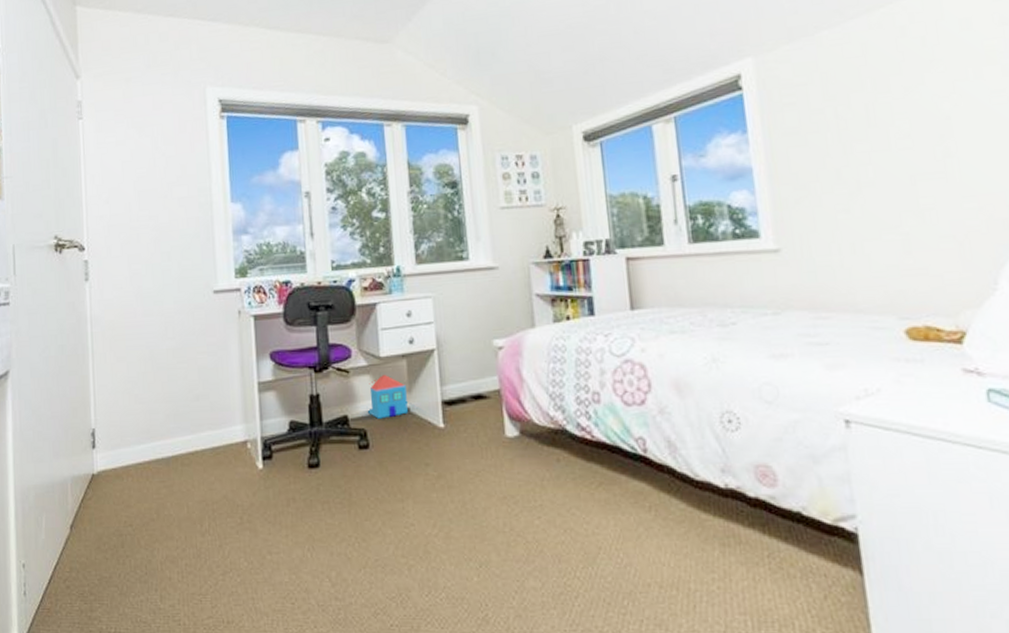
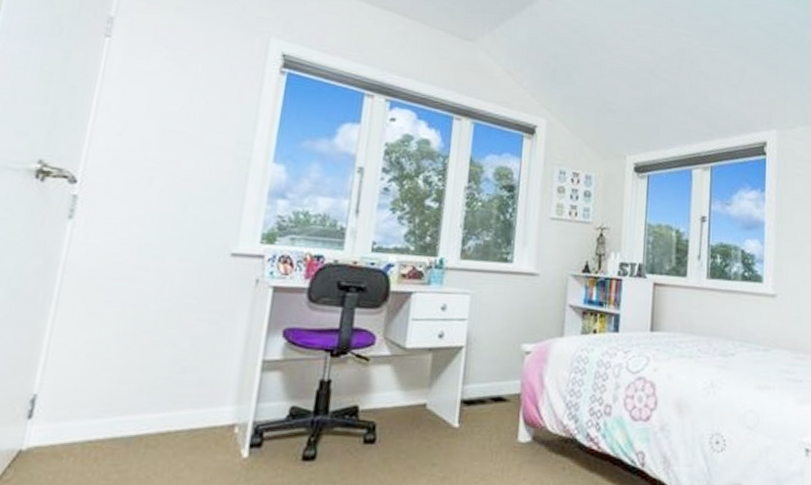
toy house: present [368,374,408,419] -> none [381,366,427,413]

